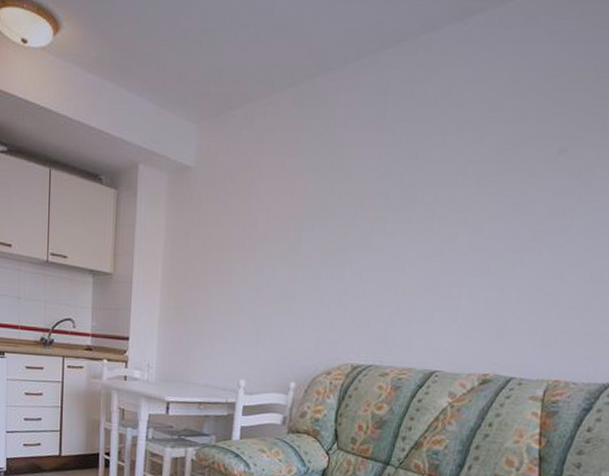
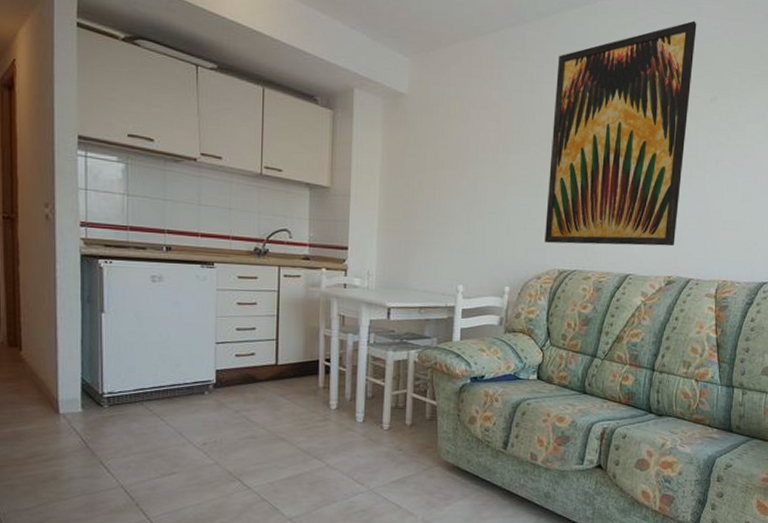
wall art: none [337,48,549,338] -> present [544,20,697,247]

